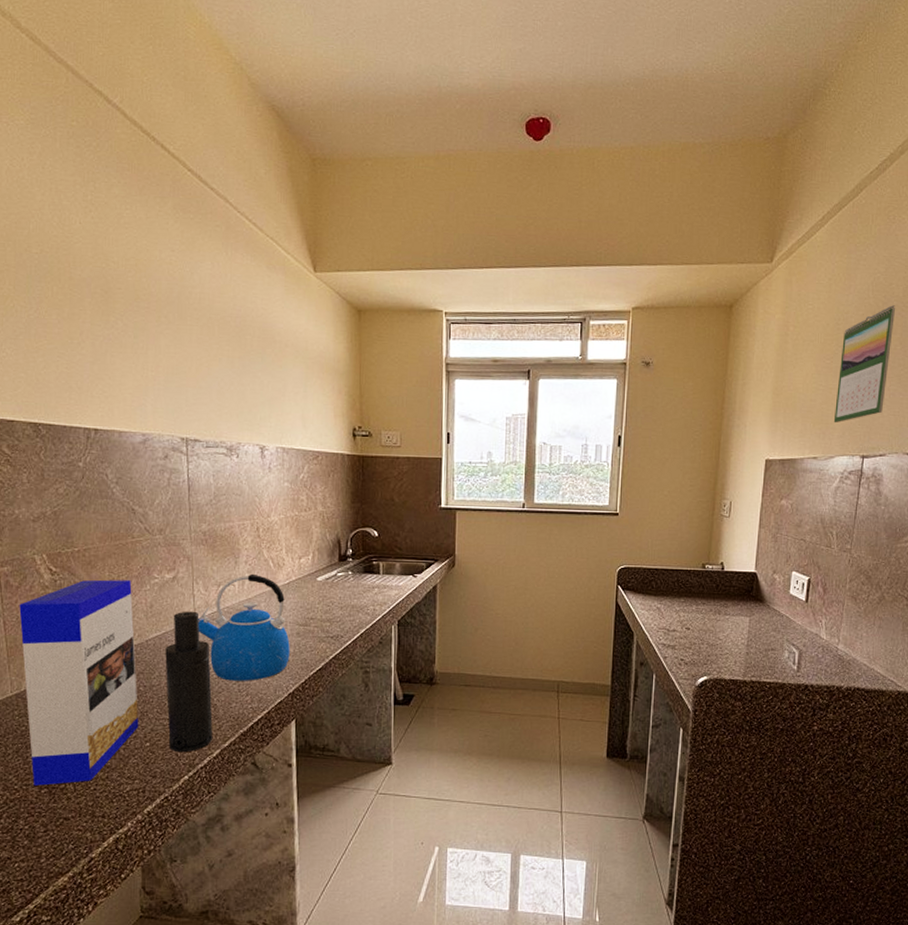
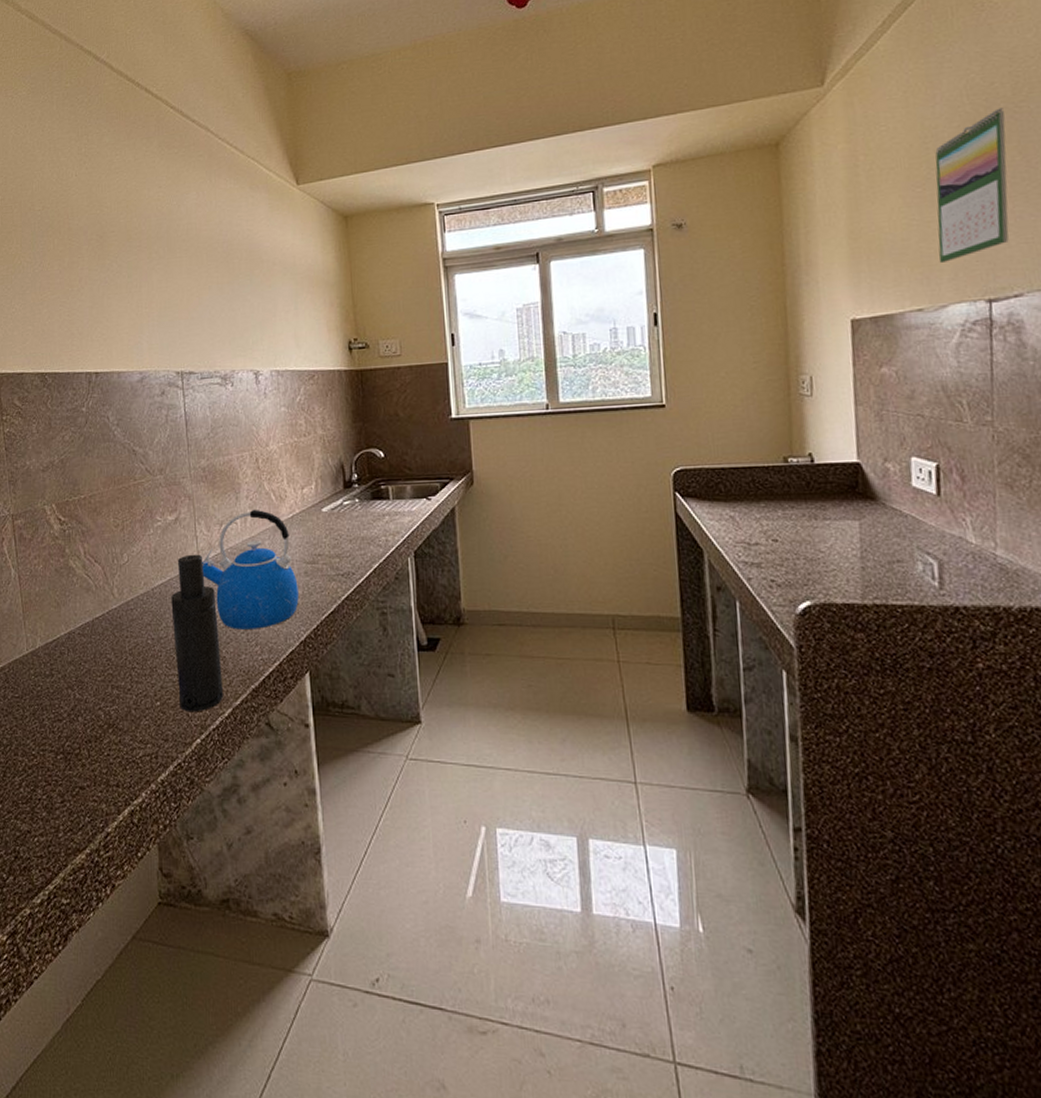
cereal box: present [19,579,139,786] -> none [32,525,149,751]

